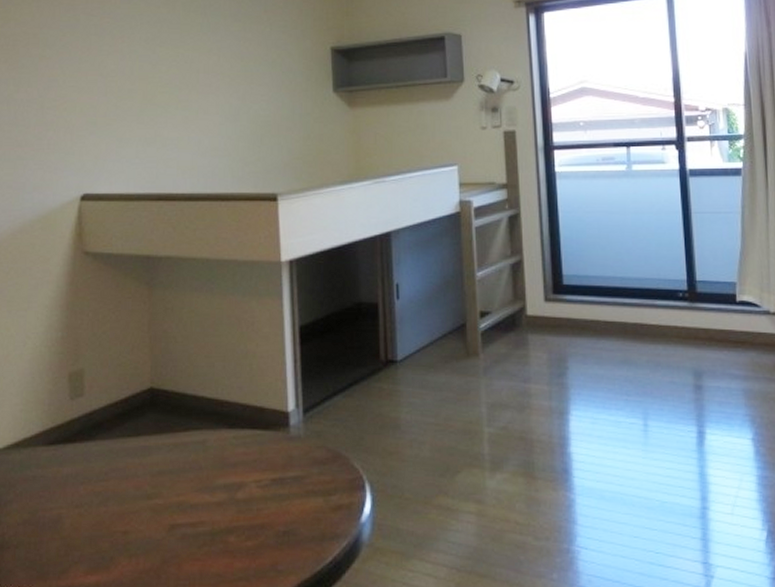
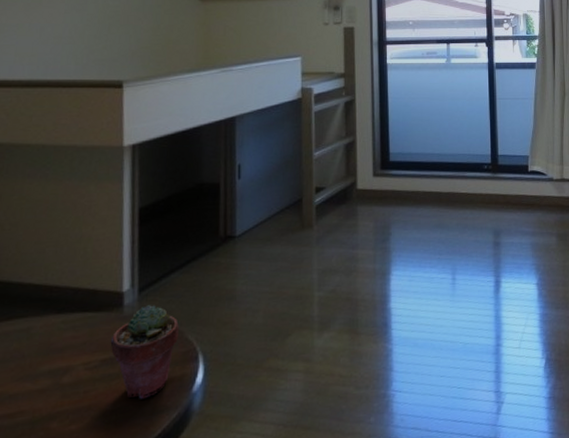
potted succulent: none [279,427,345,523] -> present [110,305,180,399]

